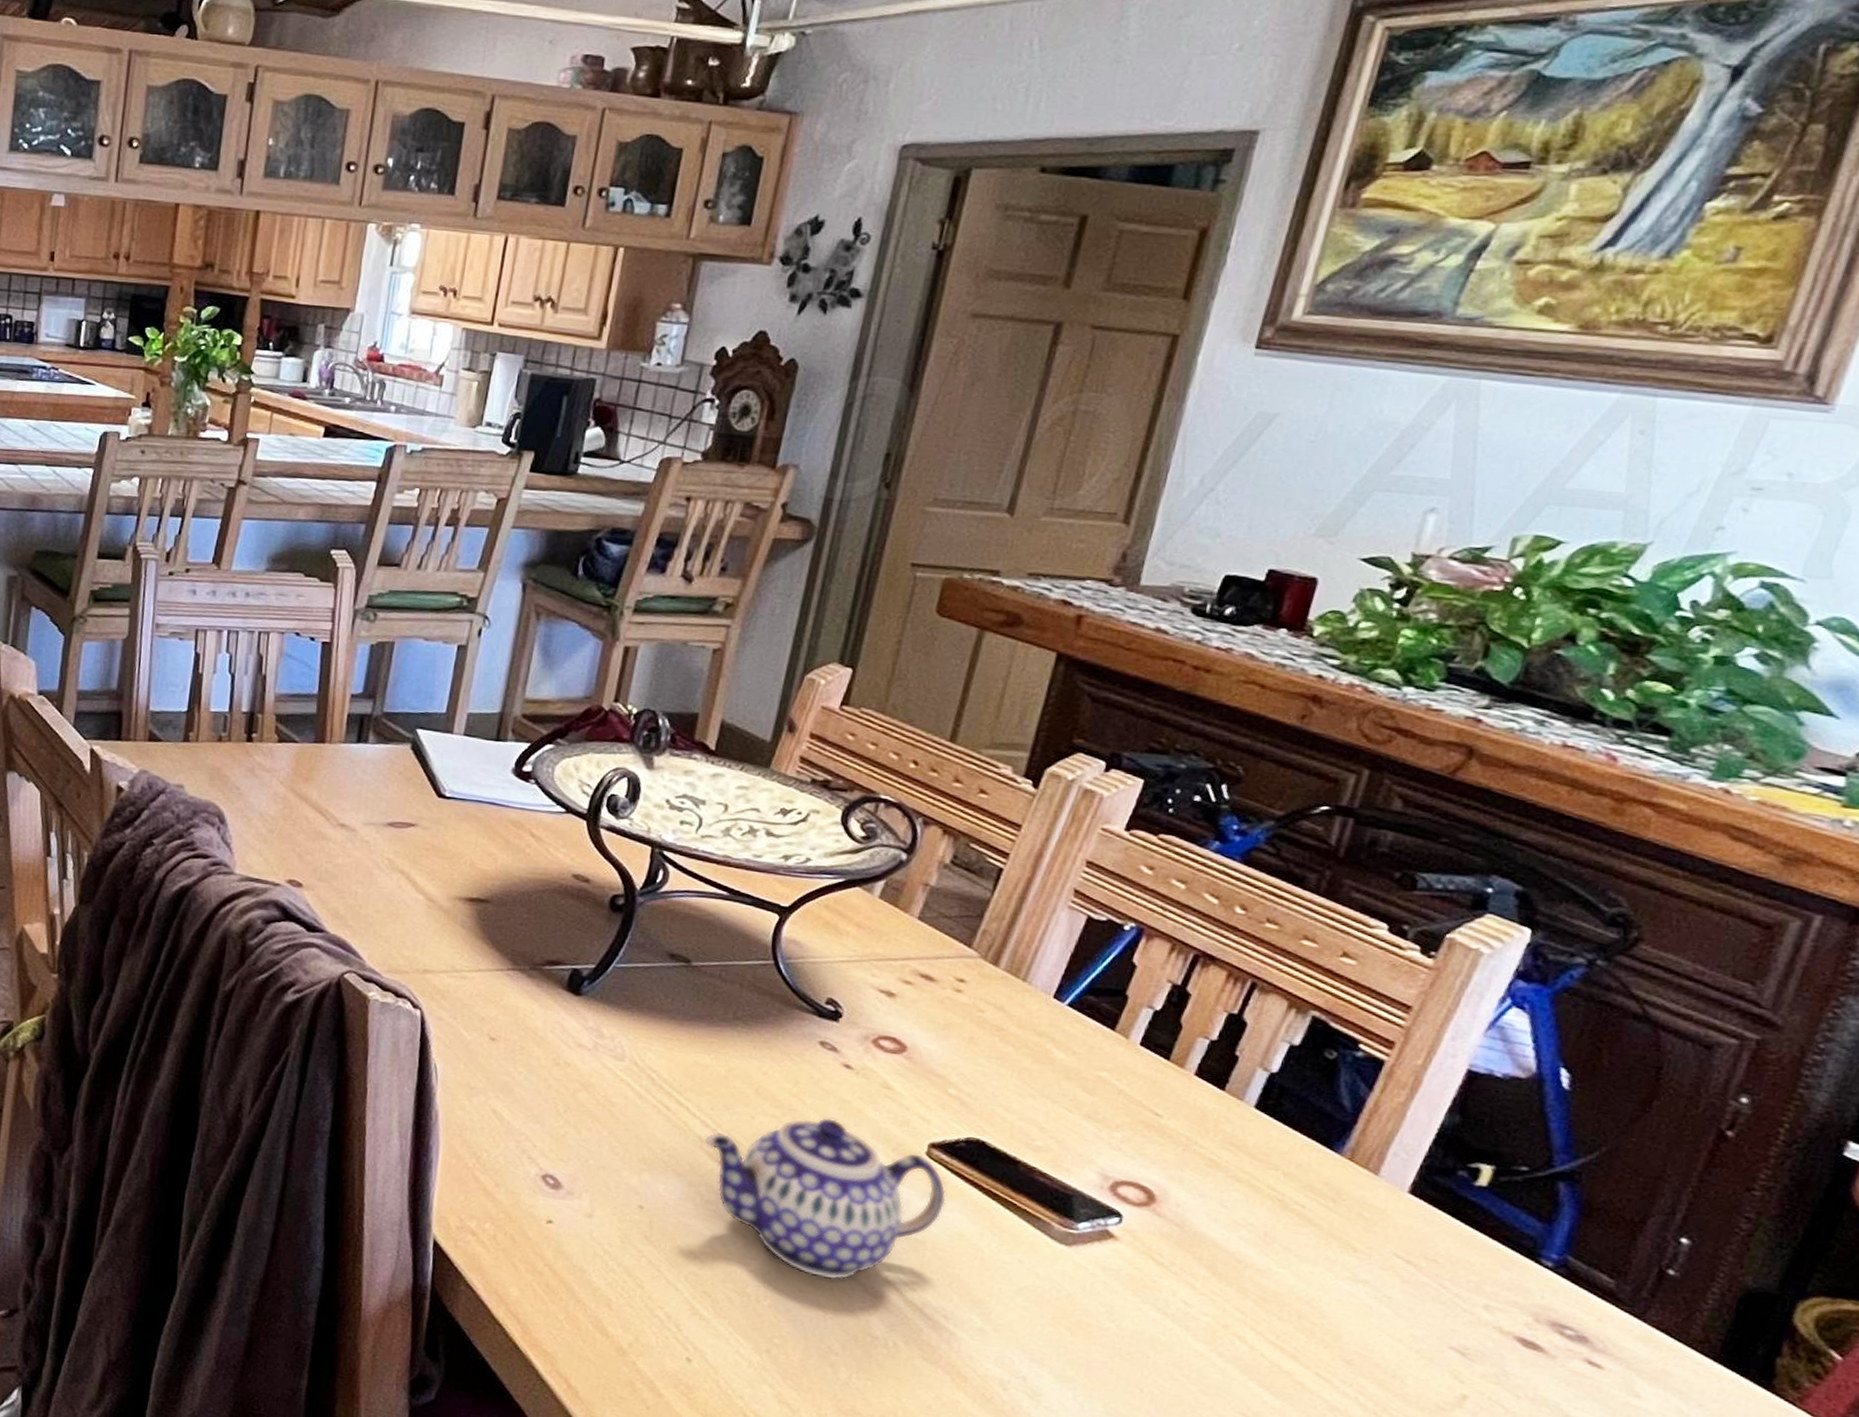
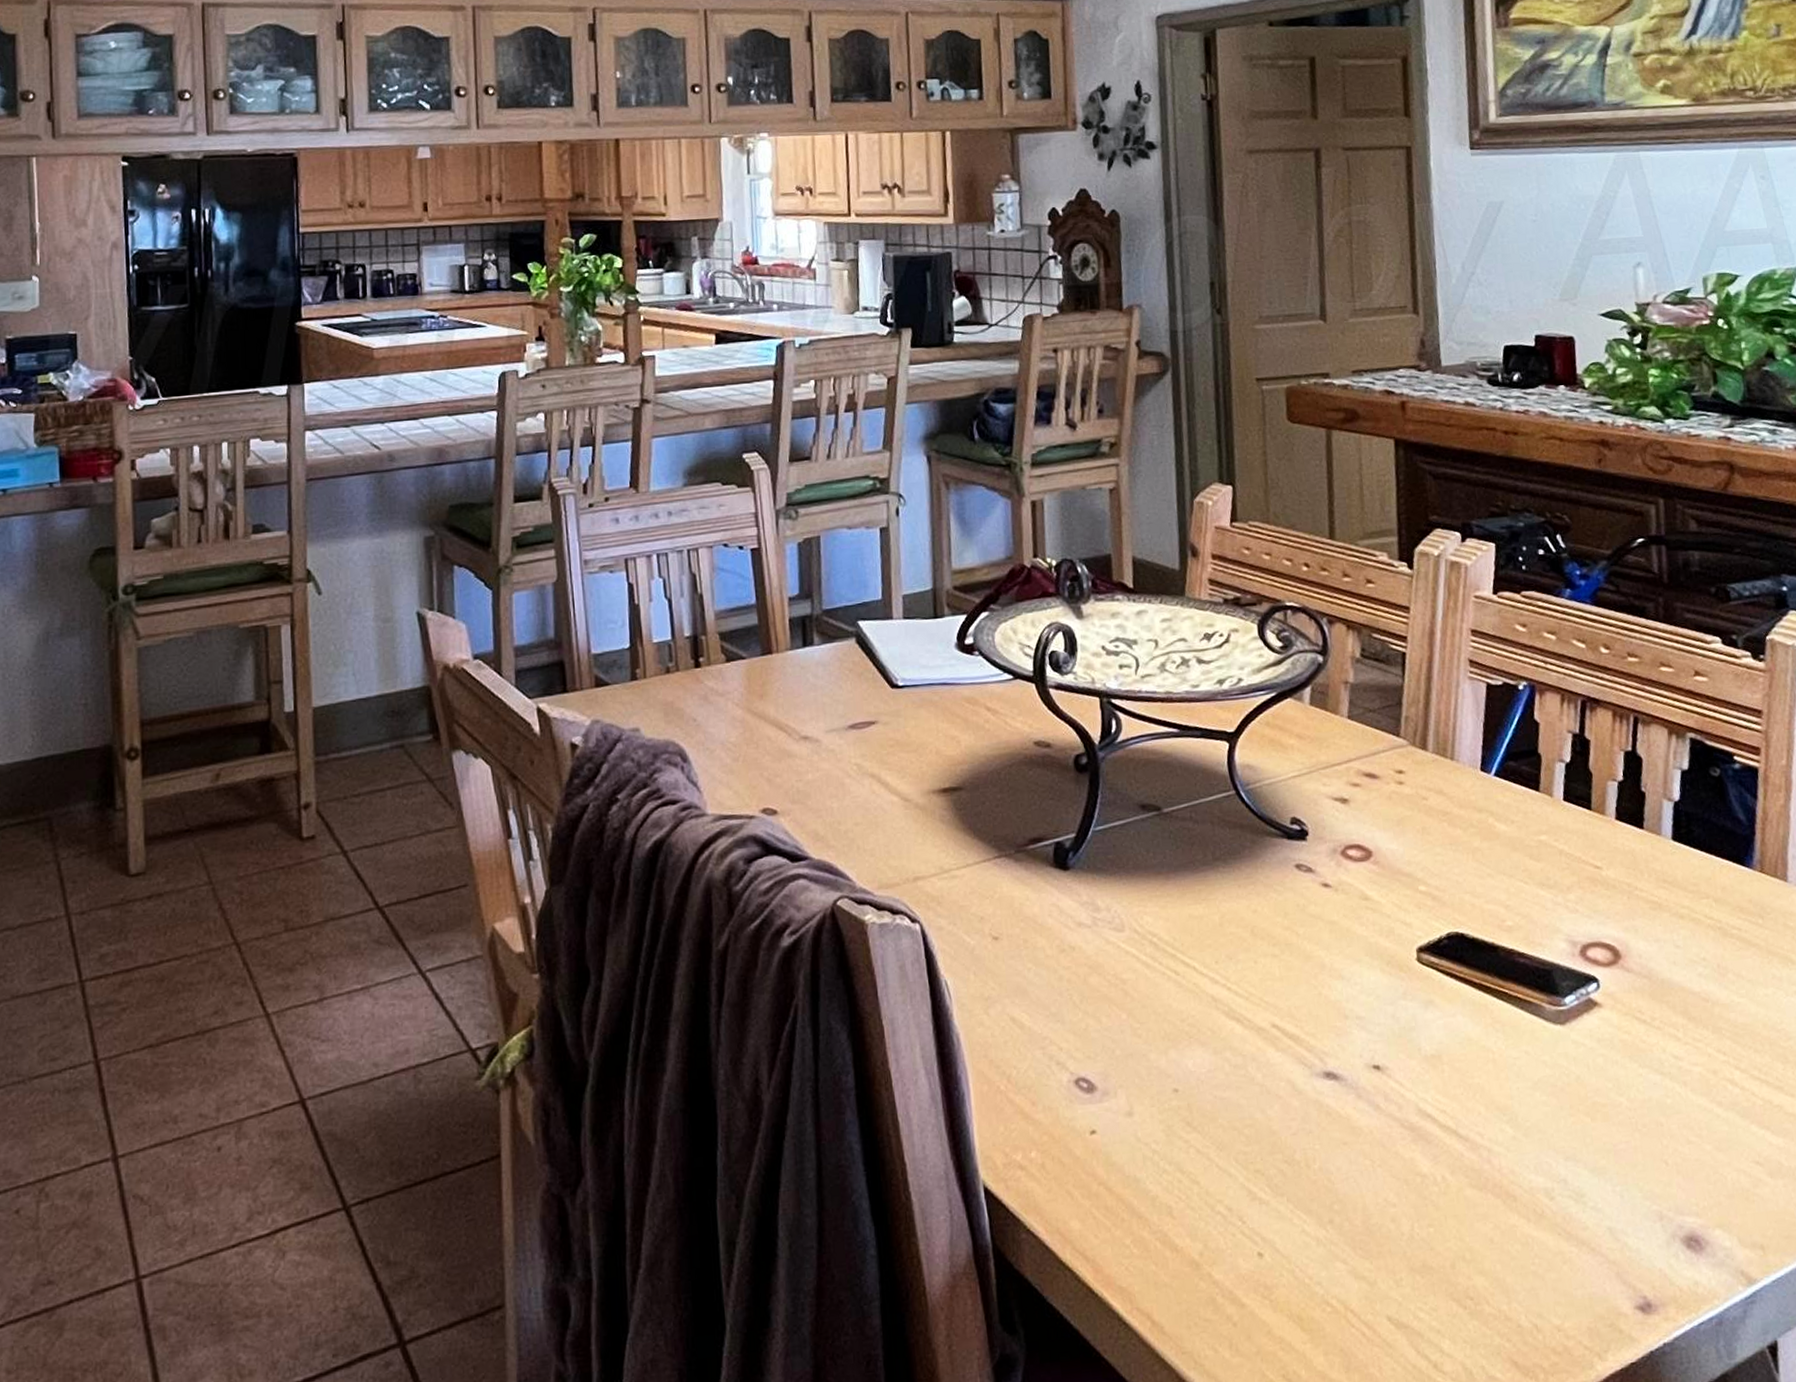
teapot: present [704,1117,947,1280] -> none [1217,943,1448,1123]

